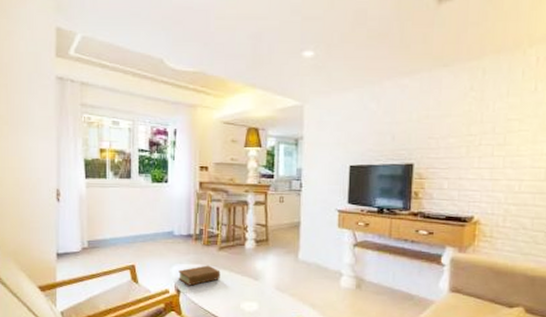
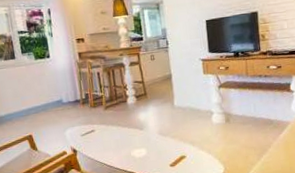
book: present [178,265,221,286] -> none [72,124,110,145]

